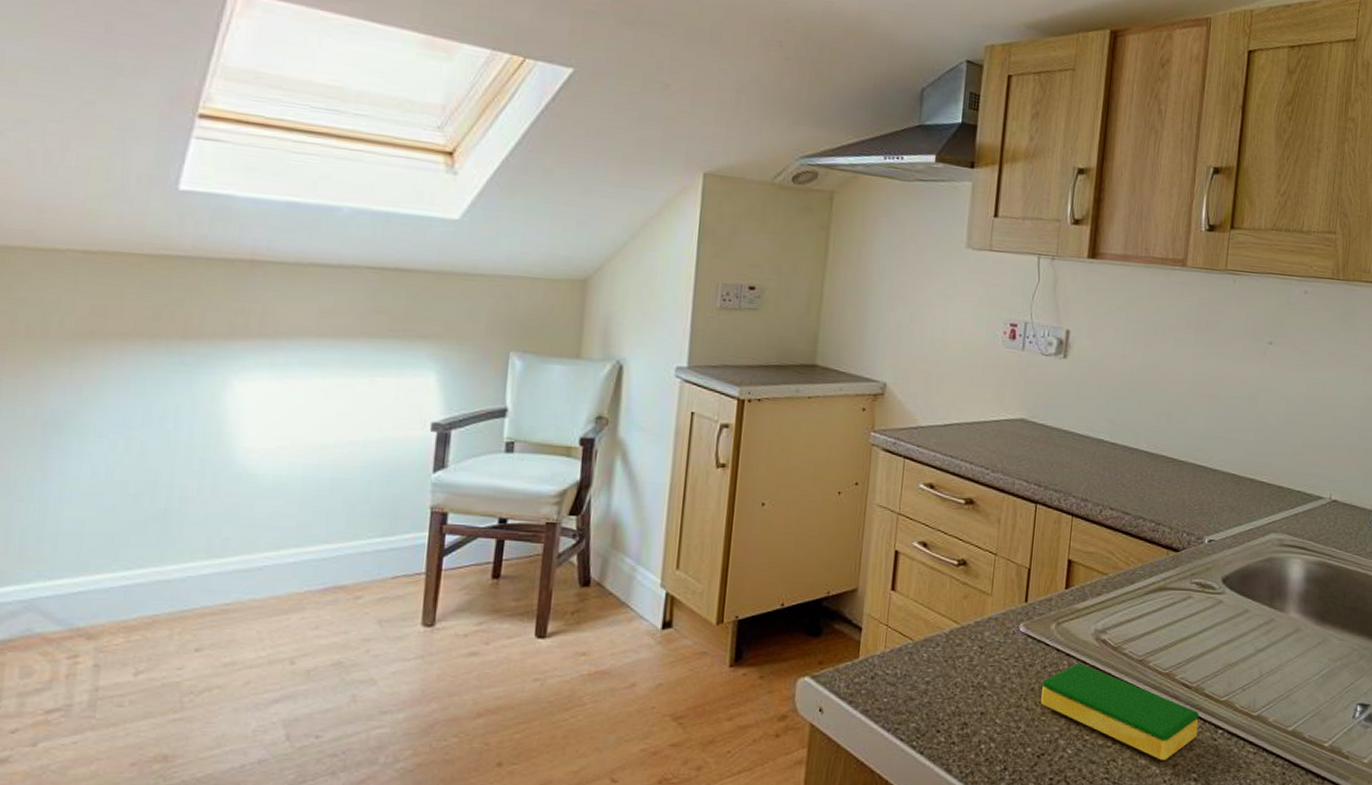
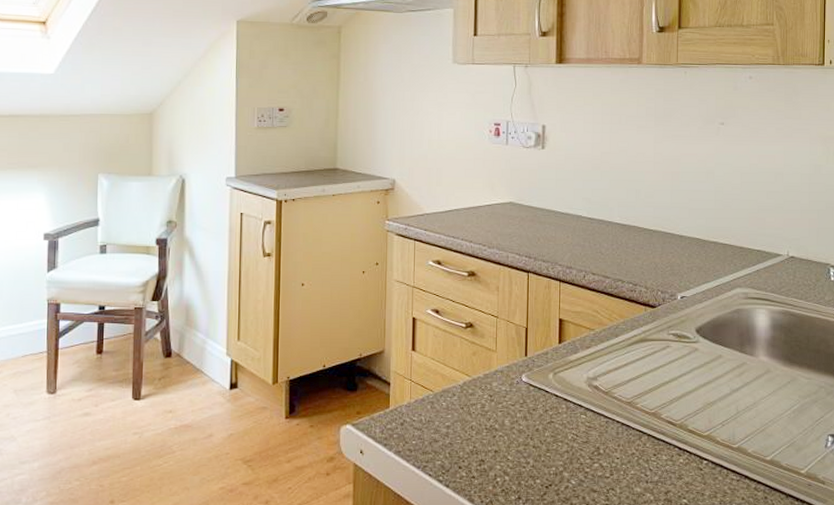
dish sponge: present [1041,664,1200,761] -> none [545,407,685,488]

